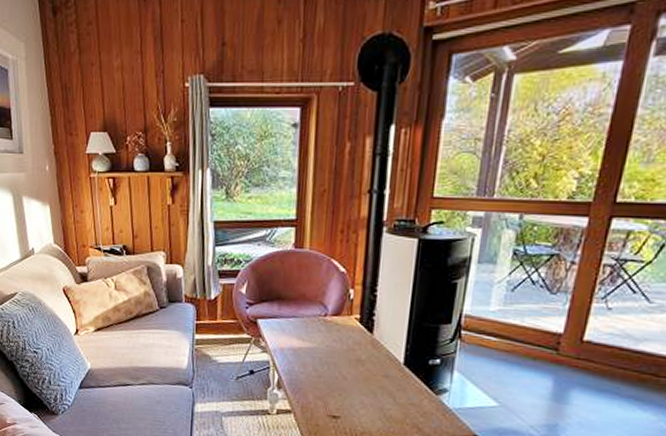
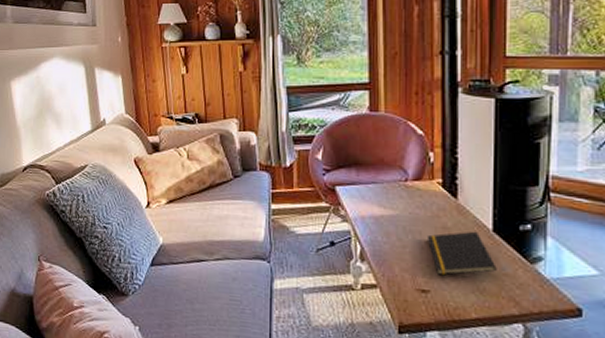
notepad: none [341,364,404,404] -> present [427,231,497,276]

